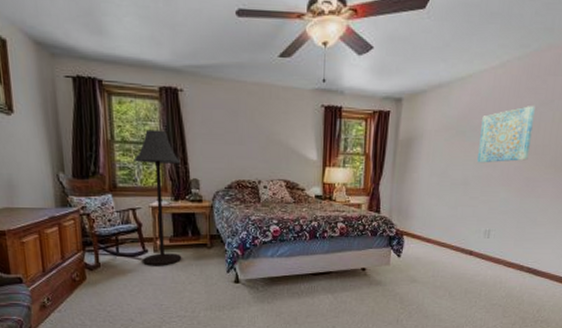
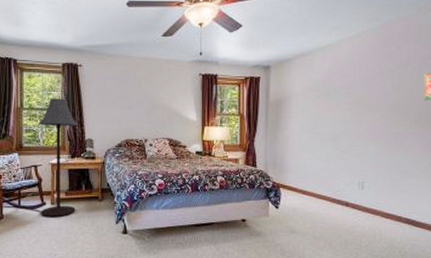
wall art: present [477,105,535,163] -> none [344,68,393,120]

